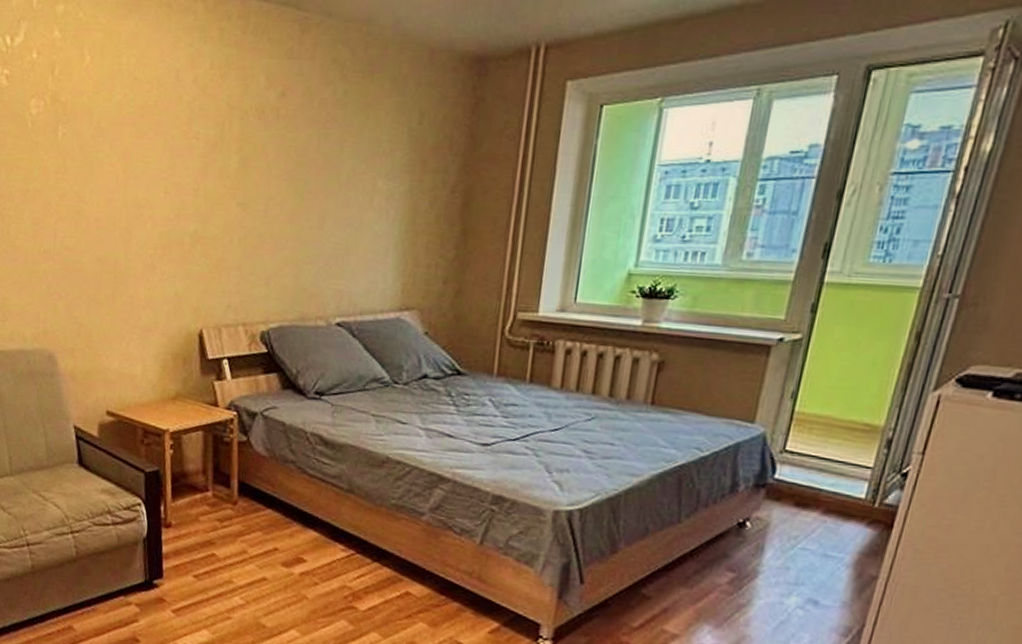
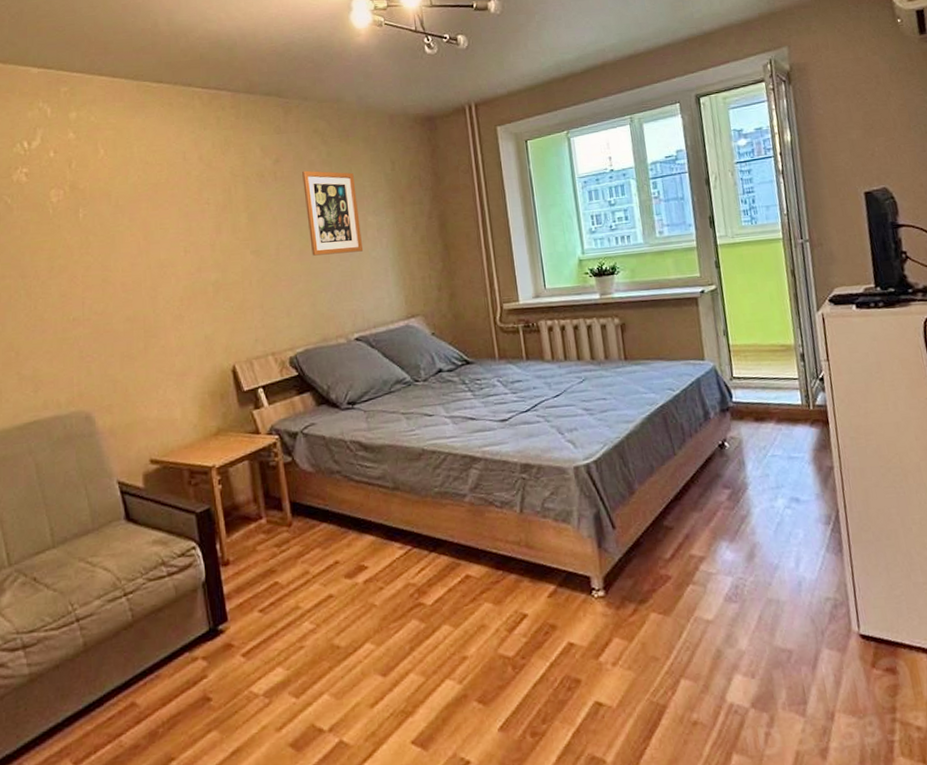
wall art: none [305,111,371,222] -> present [302,170,364,256]

